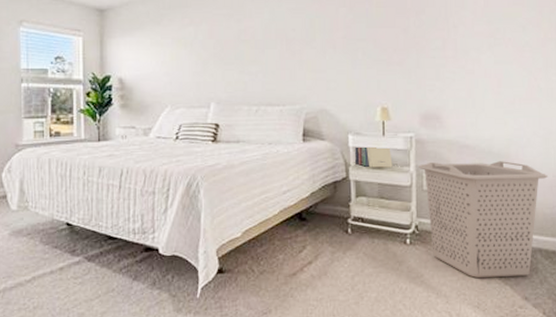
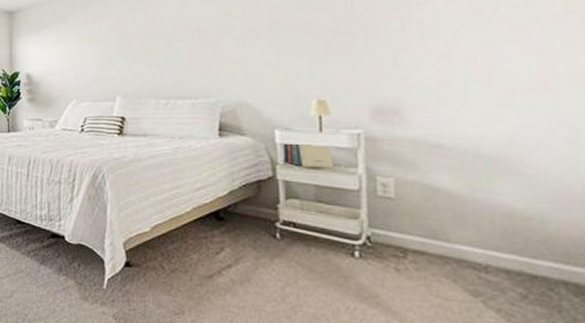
laundry basket: present [418,161,548,278] -> none [370,163,575,315]

